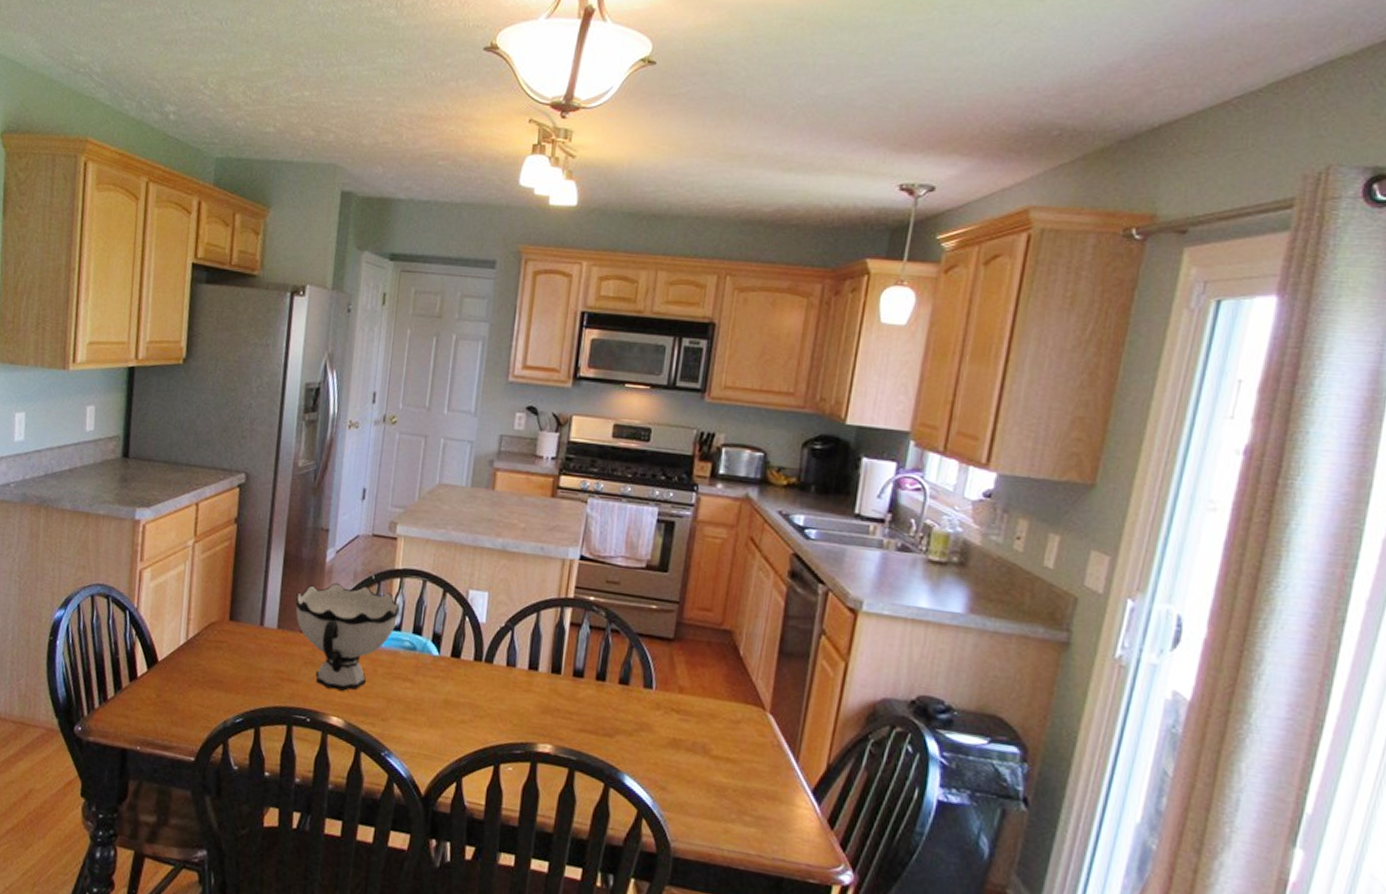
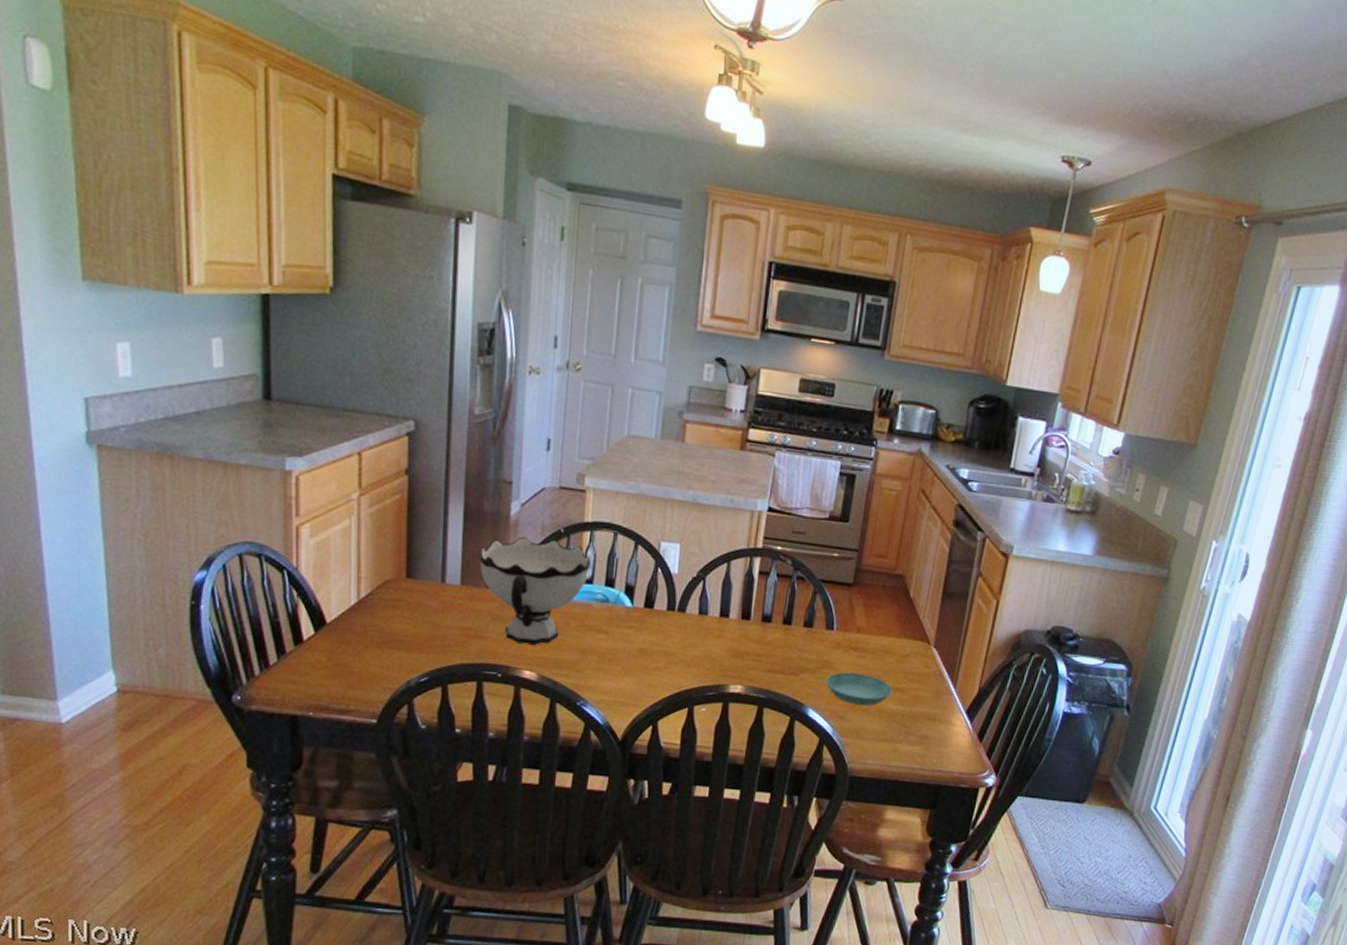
saucer: none [643,736,722,777] -> present [825,672,893,706]

